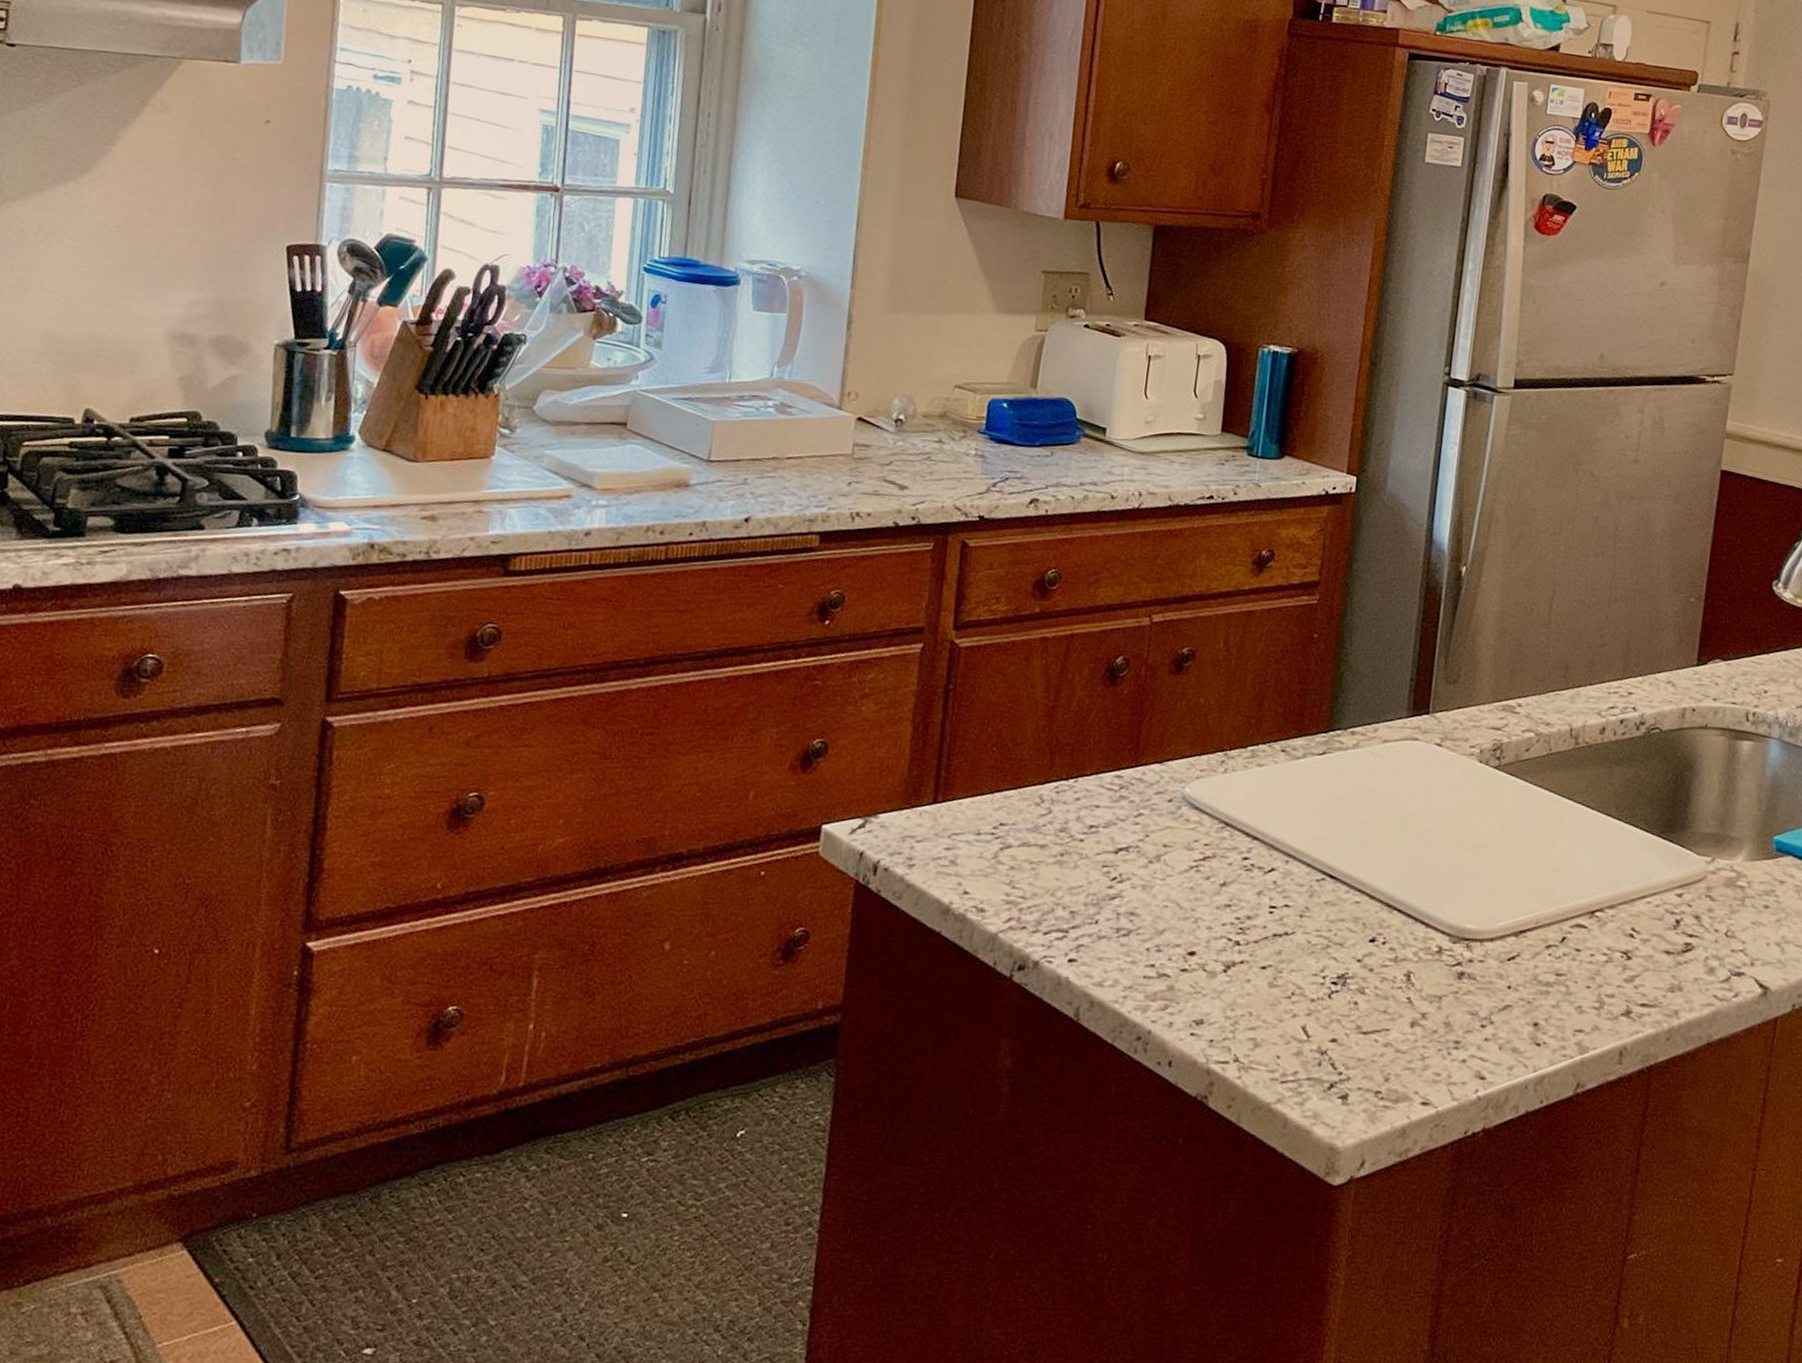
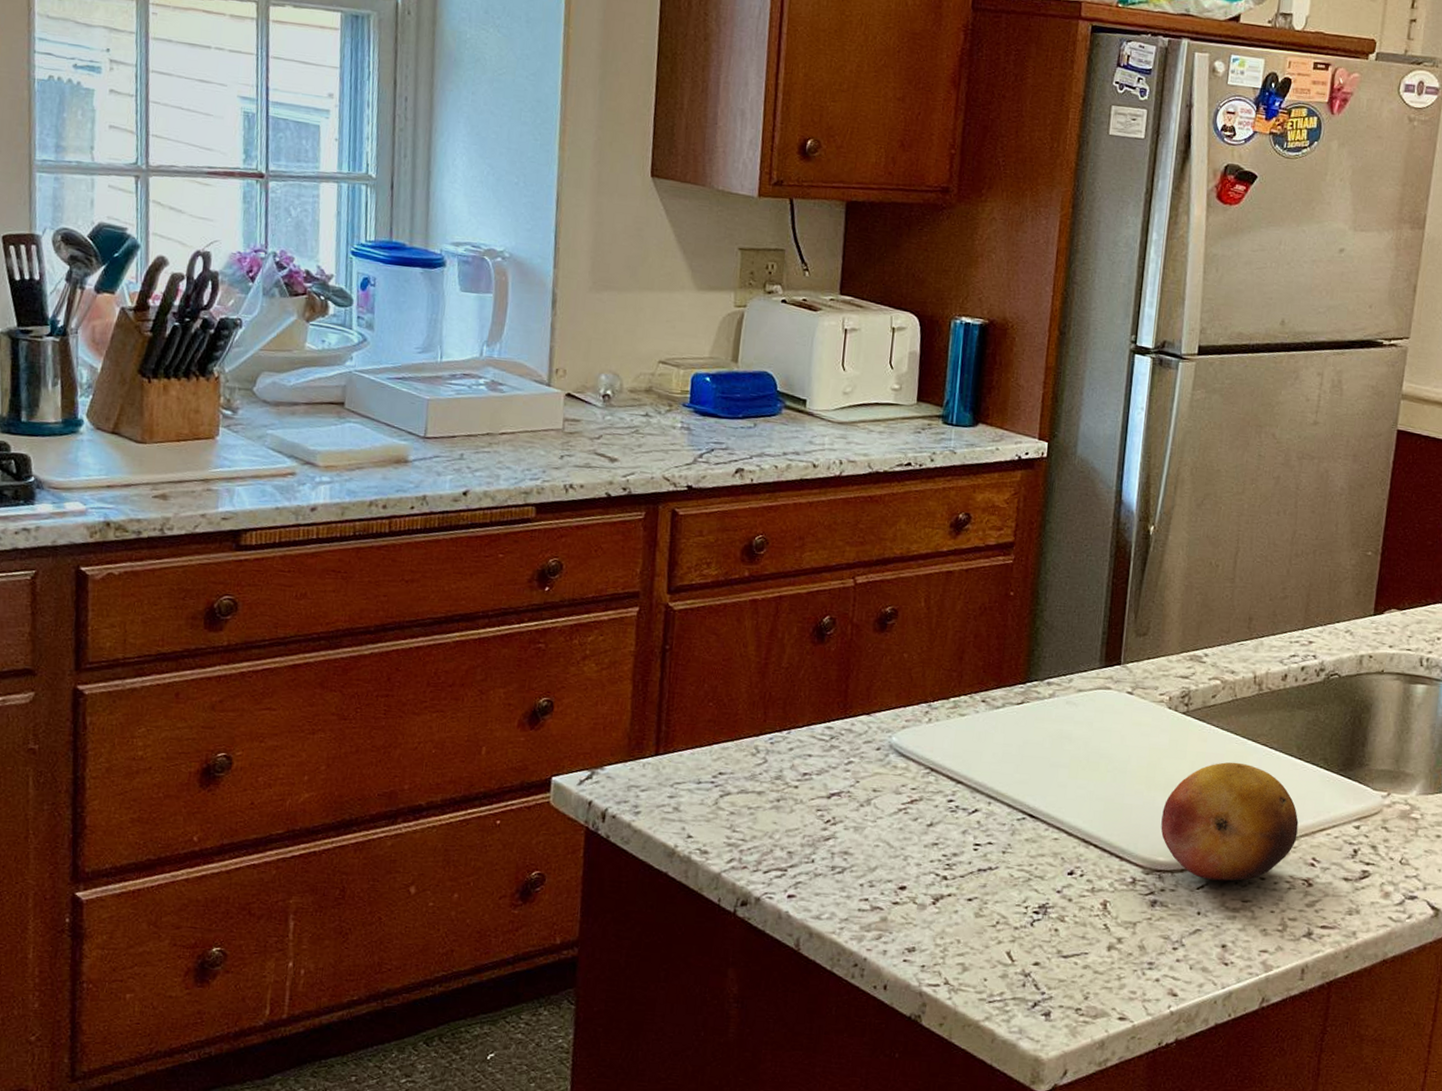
fruit: none [1469,821,1617,952] -> present [1161,762,1299,881]

